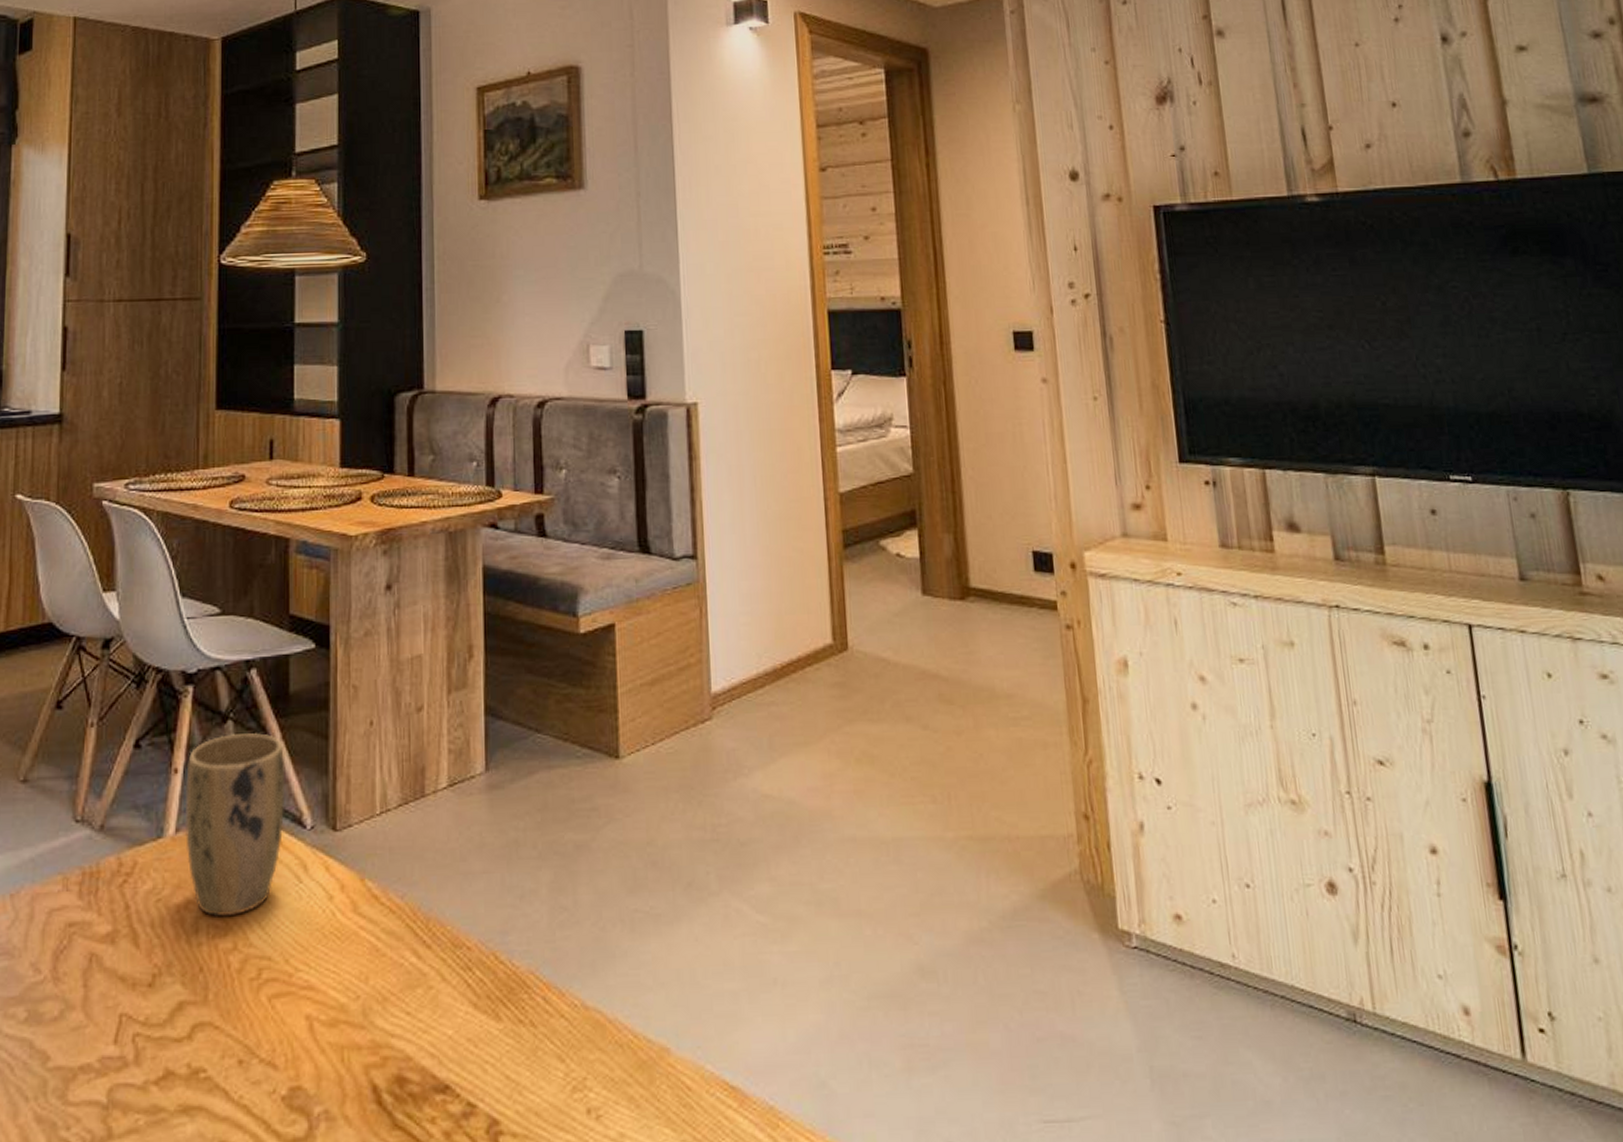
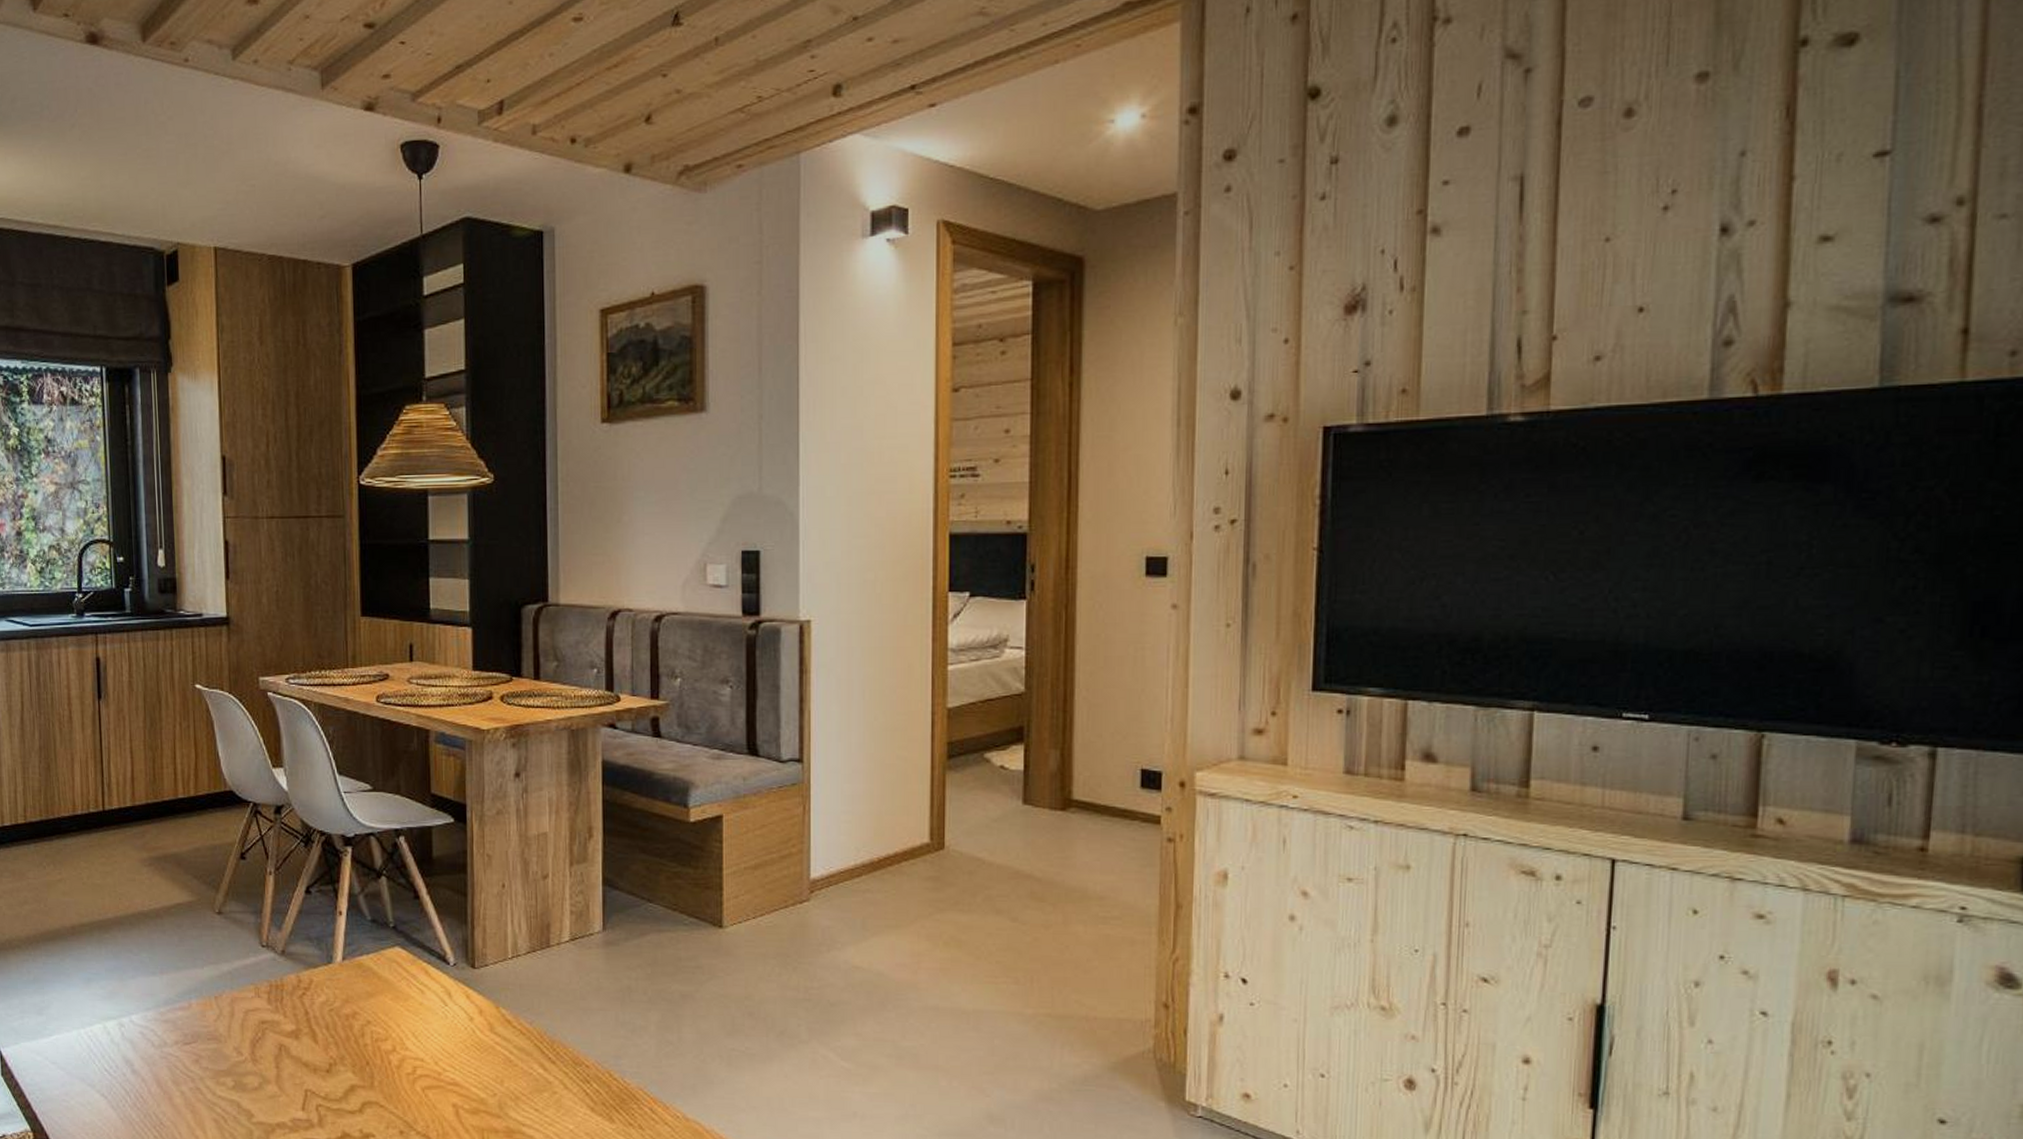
plant pot: present [184,733,286,917] -> none [348,887,432,1027]

